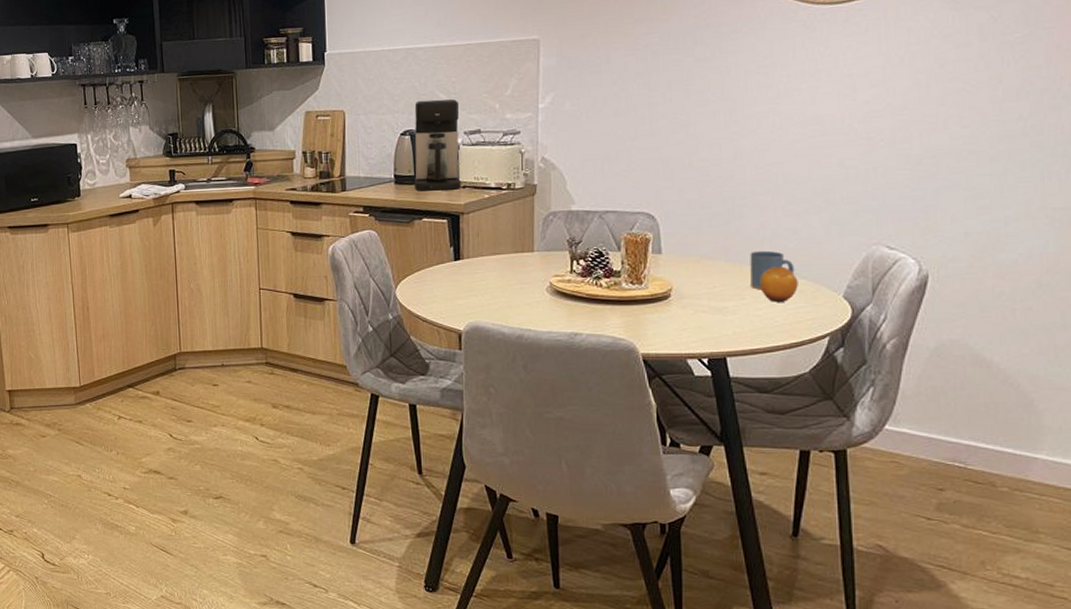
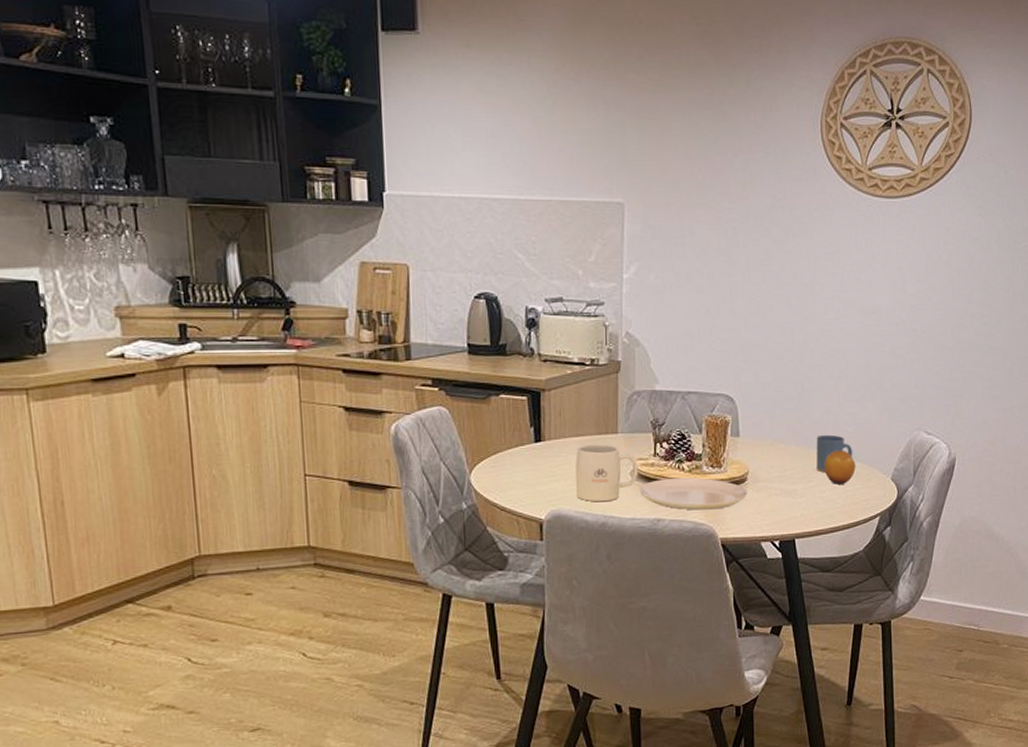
coffee maker: present [414,99,461,191] -> none [490,260,542,365]
mug: none [492,262,555,316] -> present [575,444,639,502]
plate: none [555,294,671,326] -> present [639,478,747,510]

